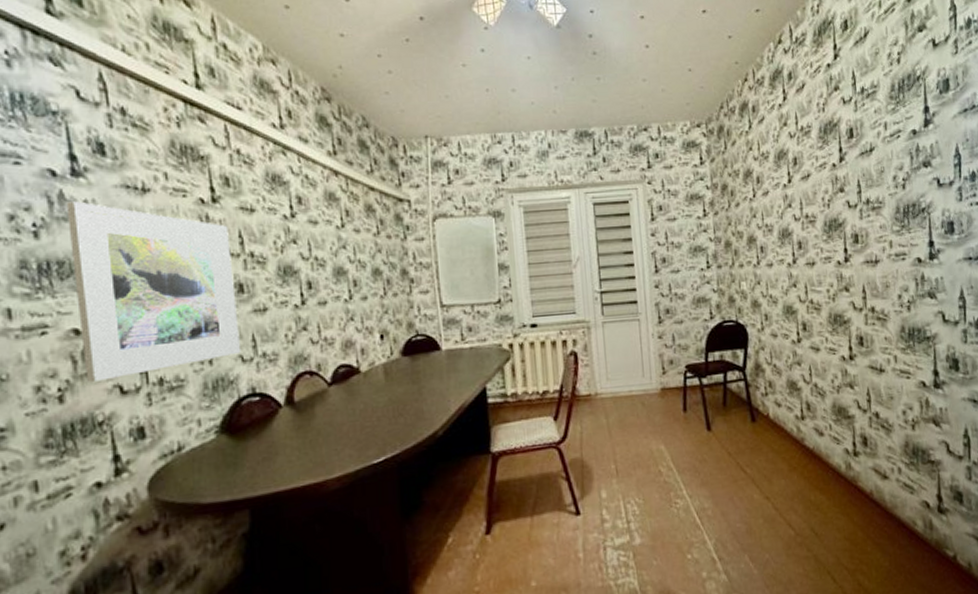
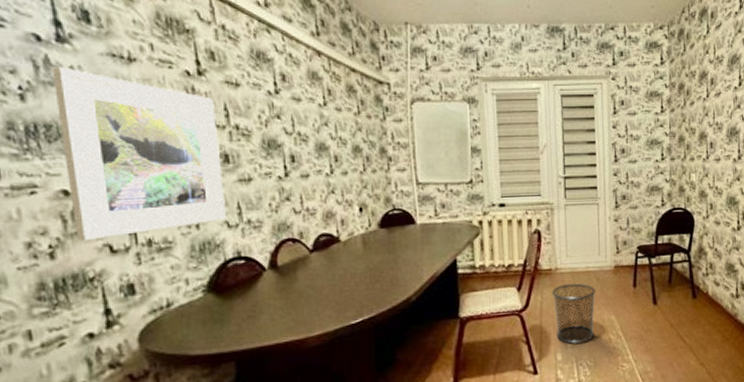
waste bin: none [591,409,642,479] -> present [551,283,596,344]

